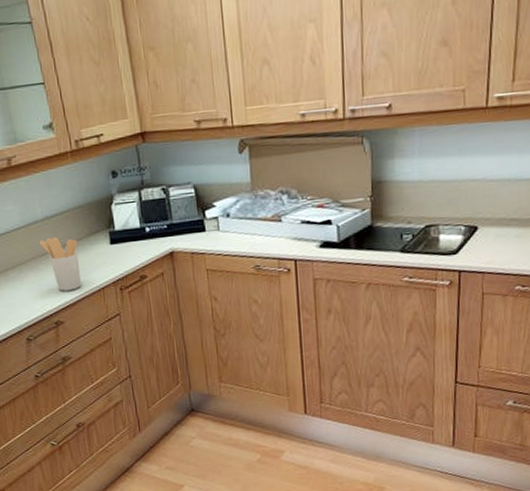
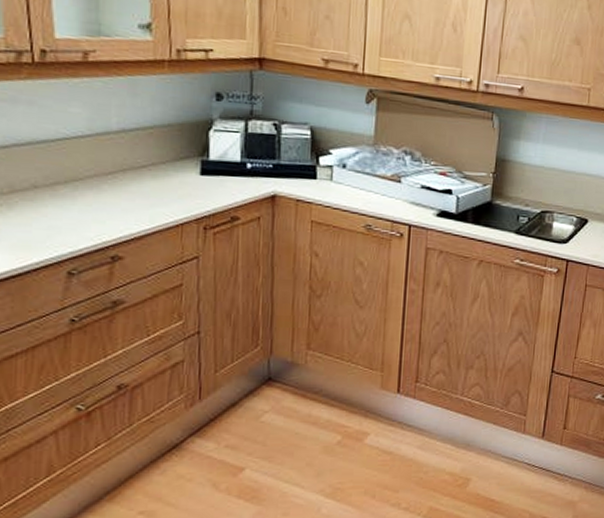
utensil holder: present [39,237,82,291] -> none [107,154,159,221]

